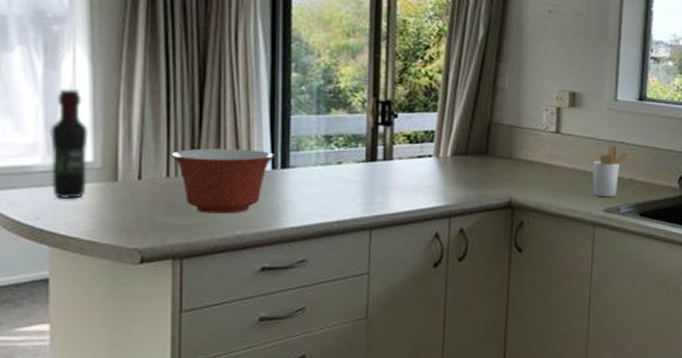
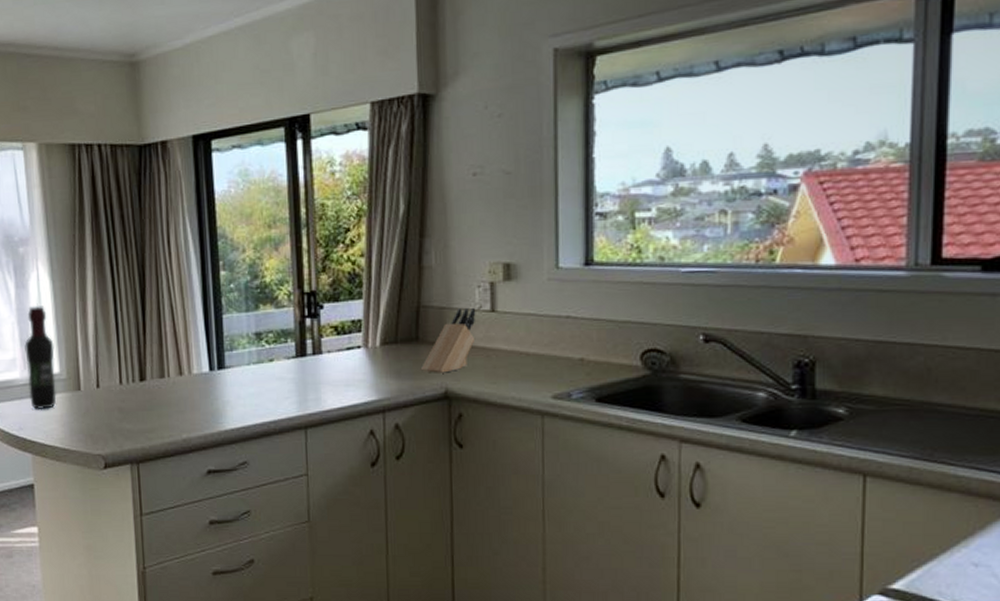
mixing bowl: present [171,148,276,214] -> none [122,352,212,418]
knife block: none [489,128,543,185] -> present [421,308,476,373]
utensil holder: present [592,145,635,197] -> none [535,320,584,381]

